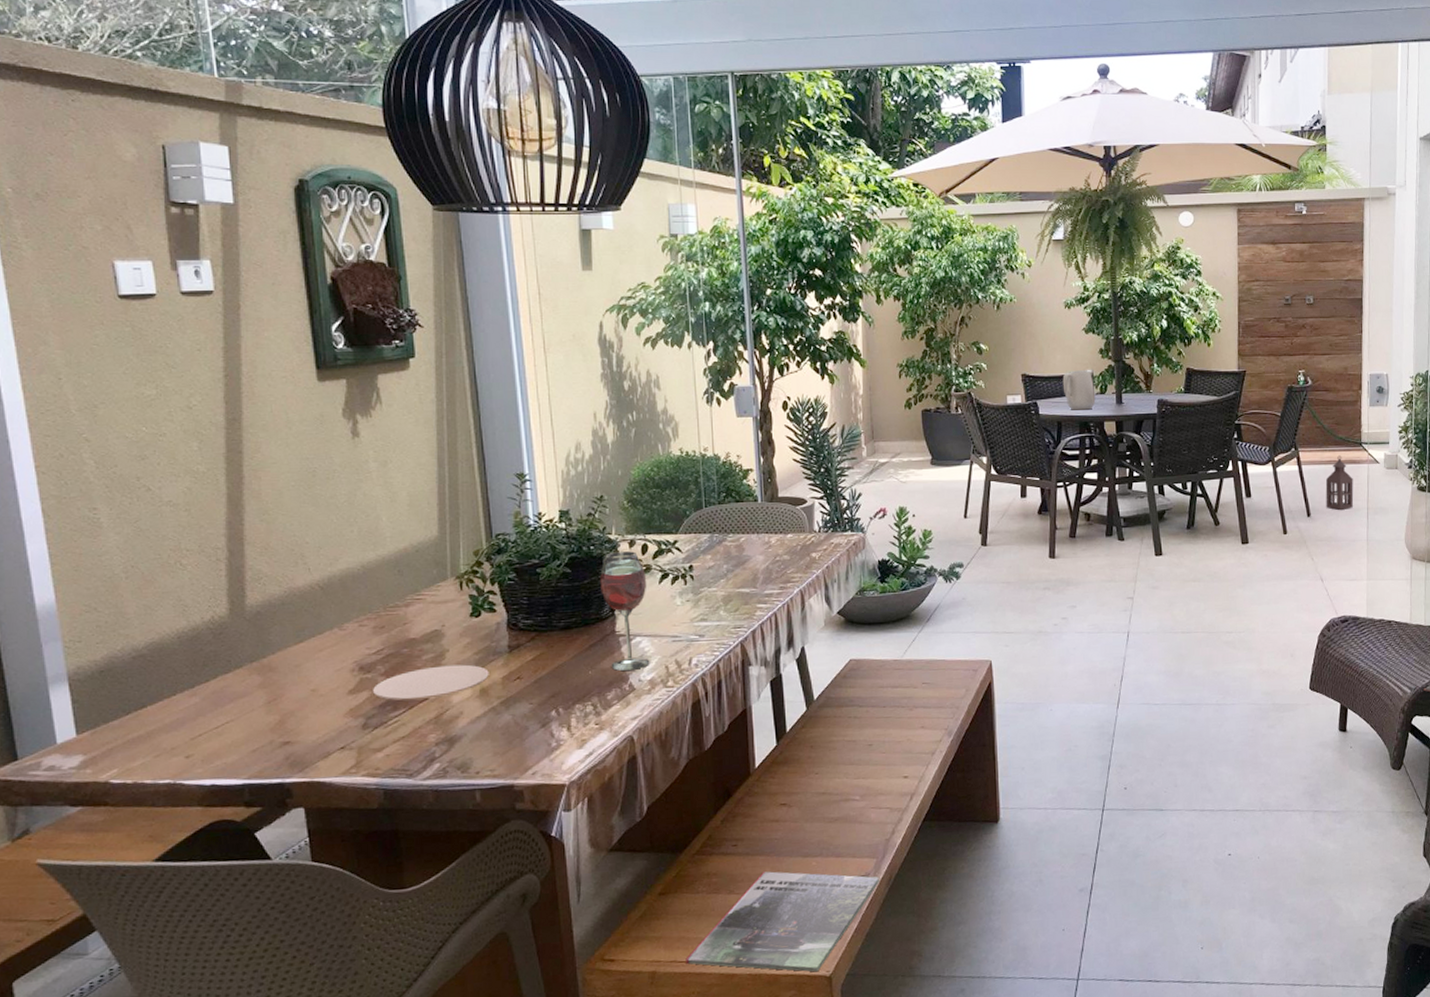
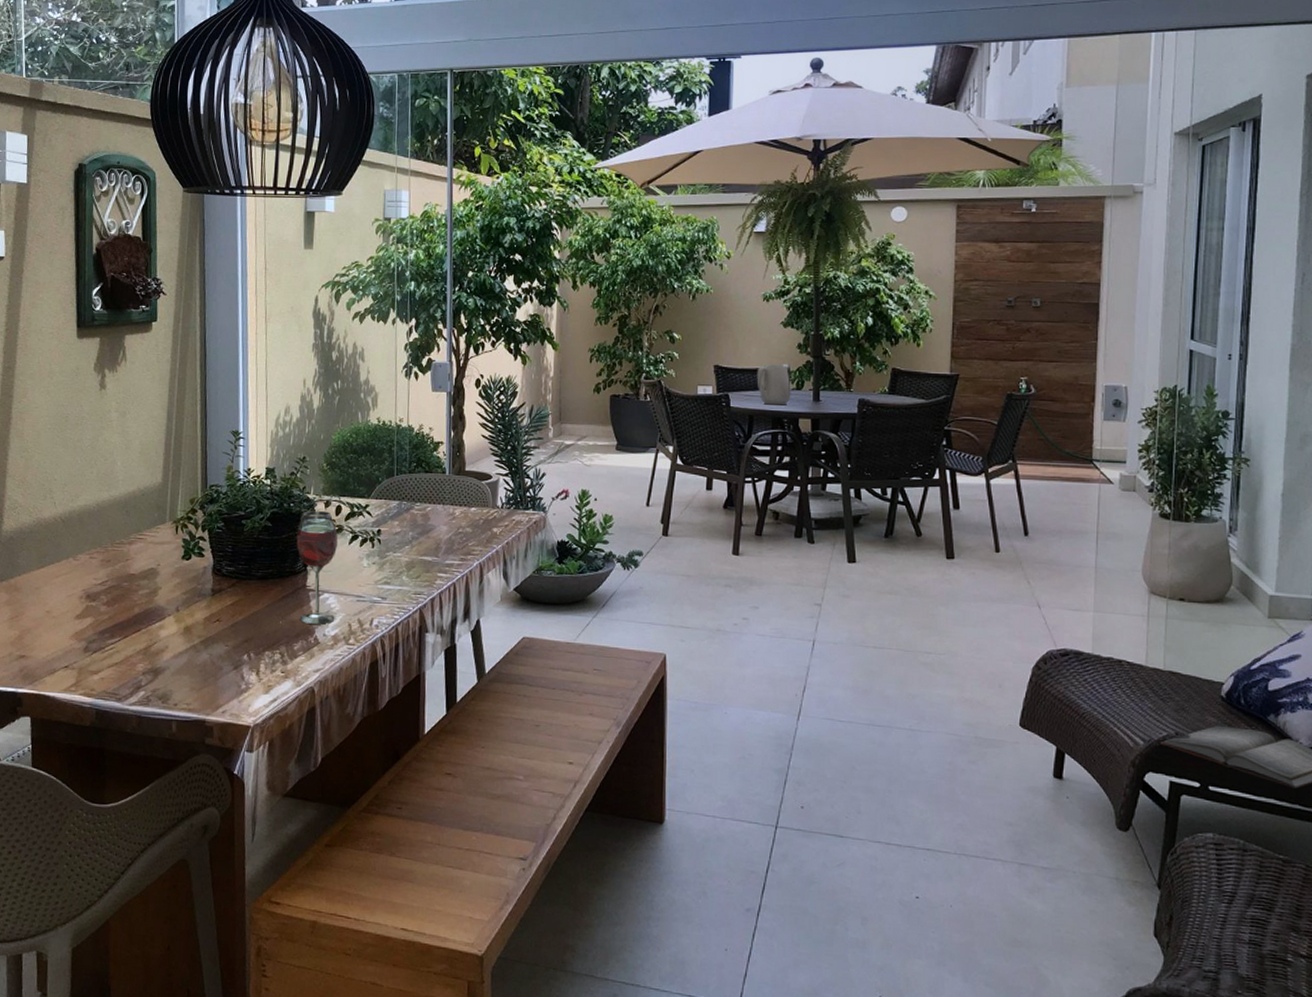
plate: present [373,664,489,701] -> none [96,601,194,631]
magazine: present [685,871,880,972] -> none [345,839,538,950]
lantern: present [1325,455,1354,510] -> none [1047,472,1081,532]

